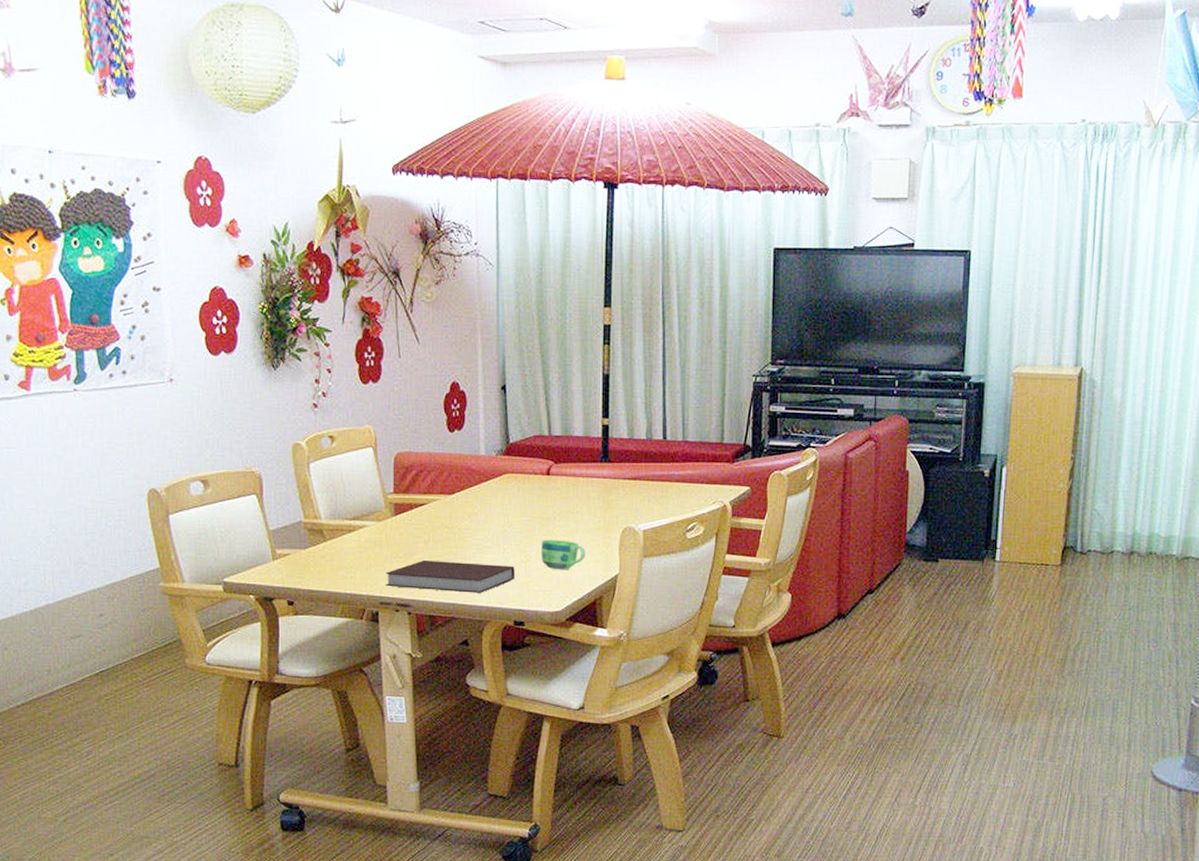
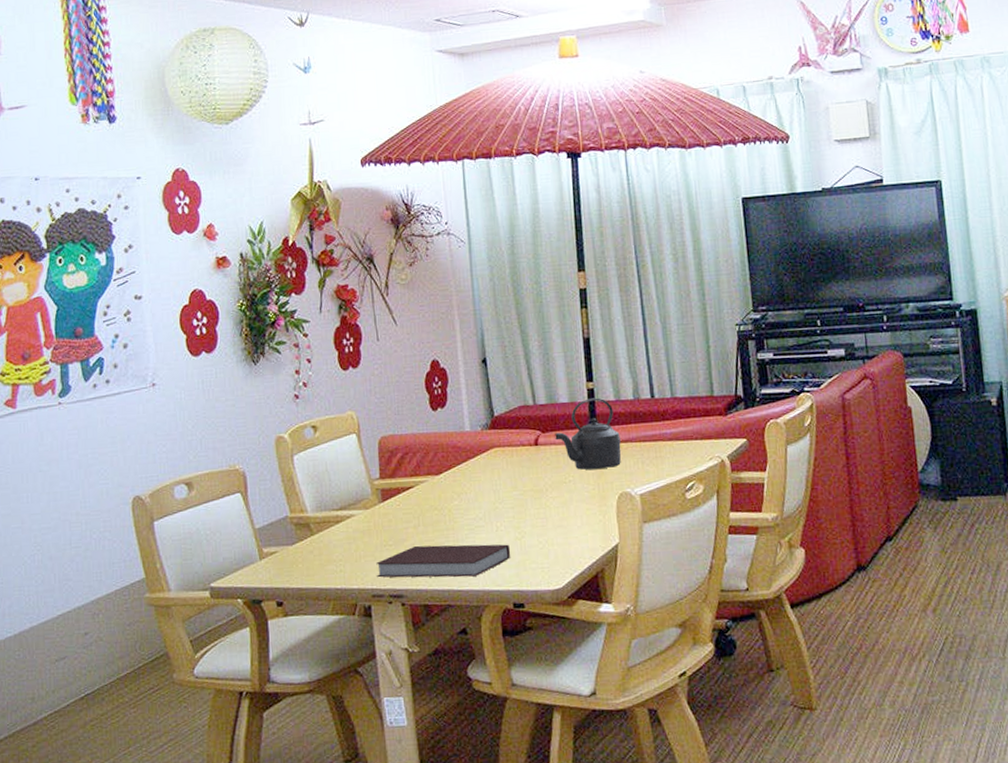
cup: present [541,539,586,570] -> none [535,512,582,544]
kettle: none [567,434,630,503] -> present [555,397,621,470]

